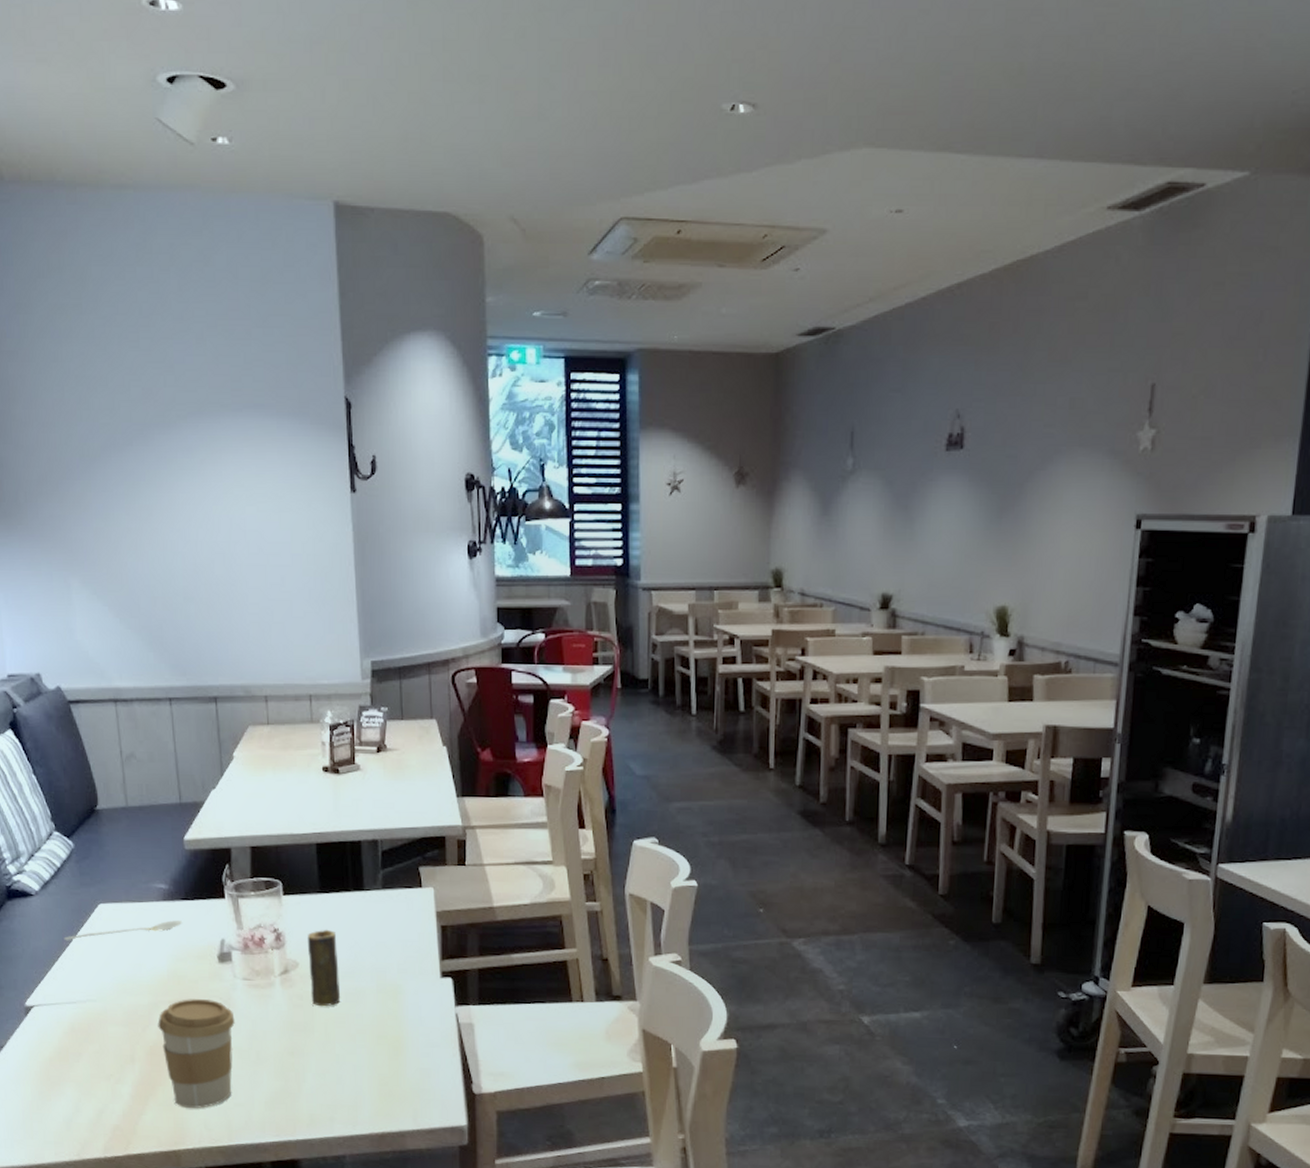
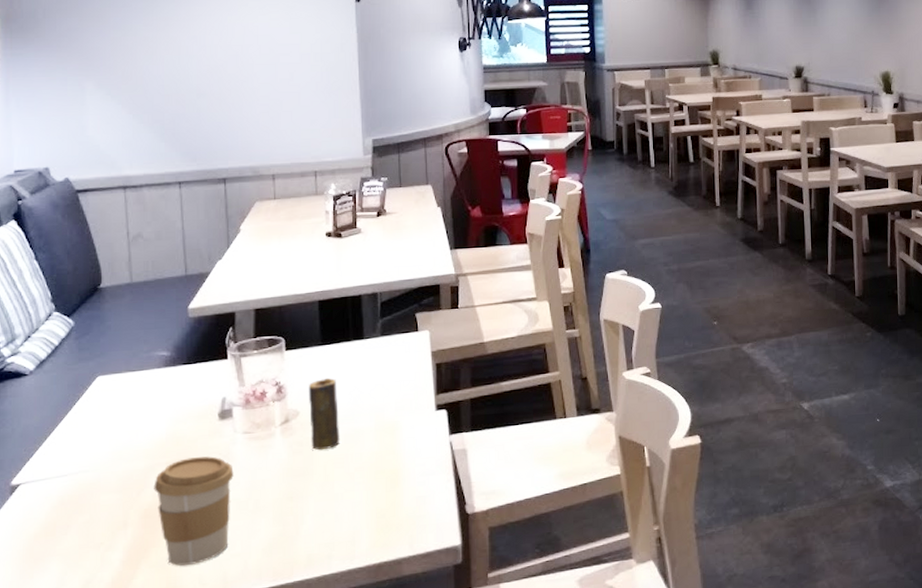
stirrer: present [64,920,183,941] -> none [58,384,184,416]

